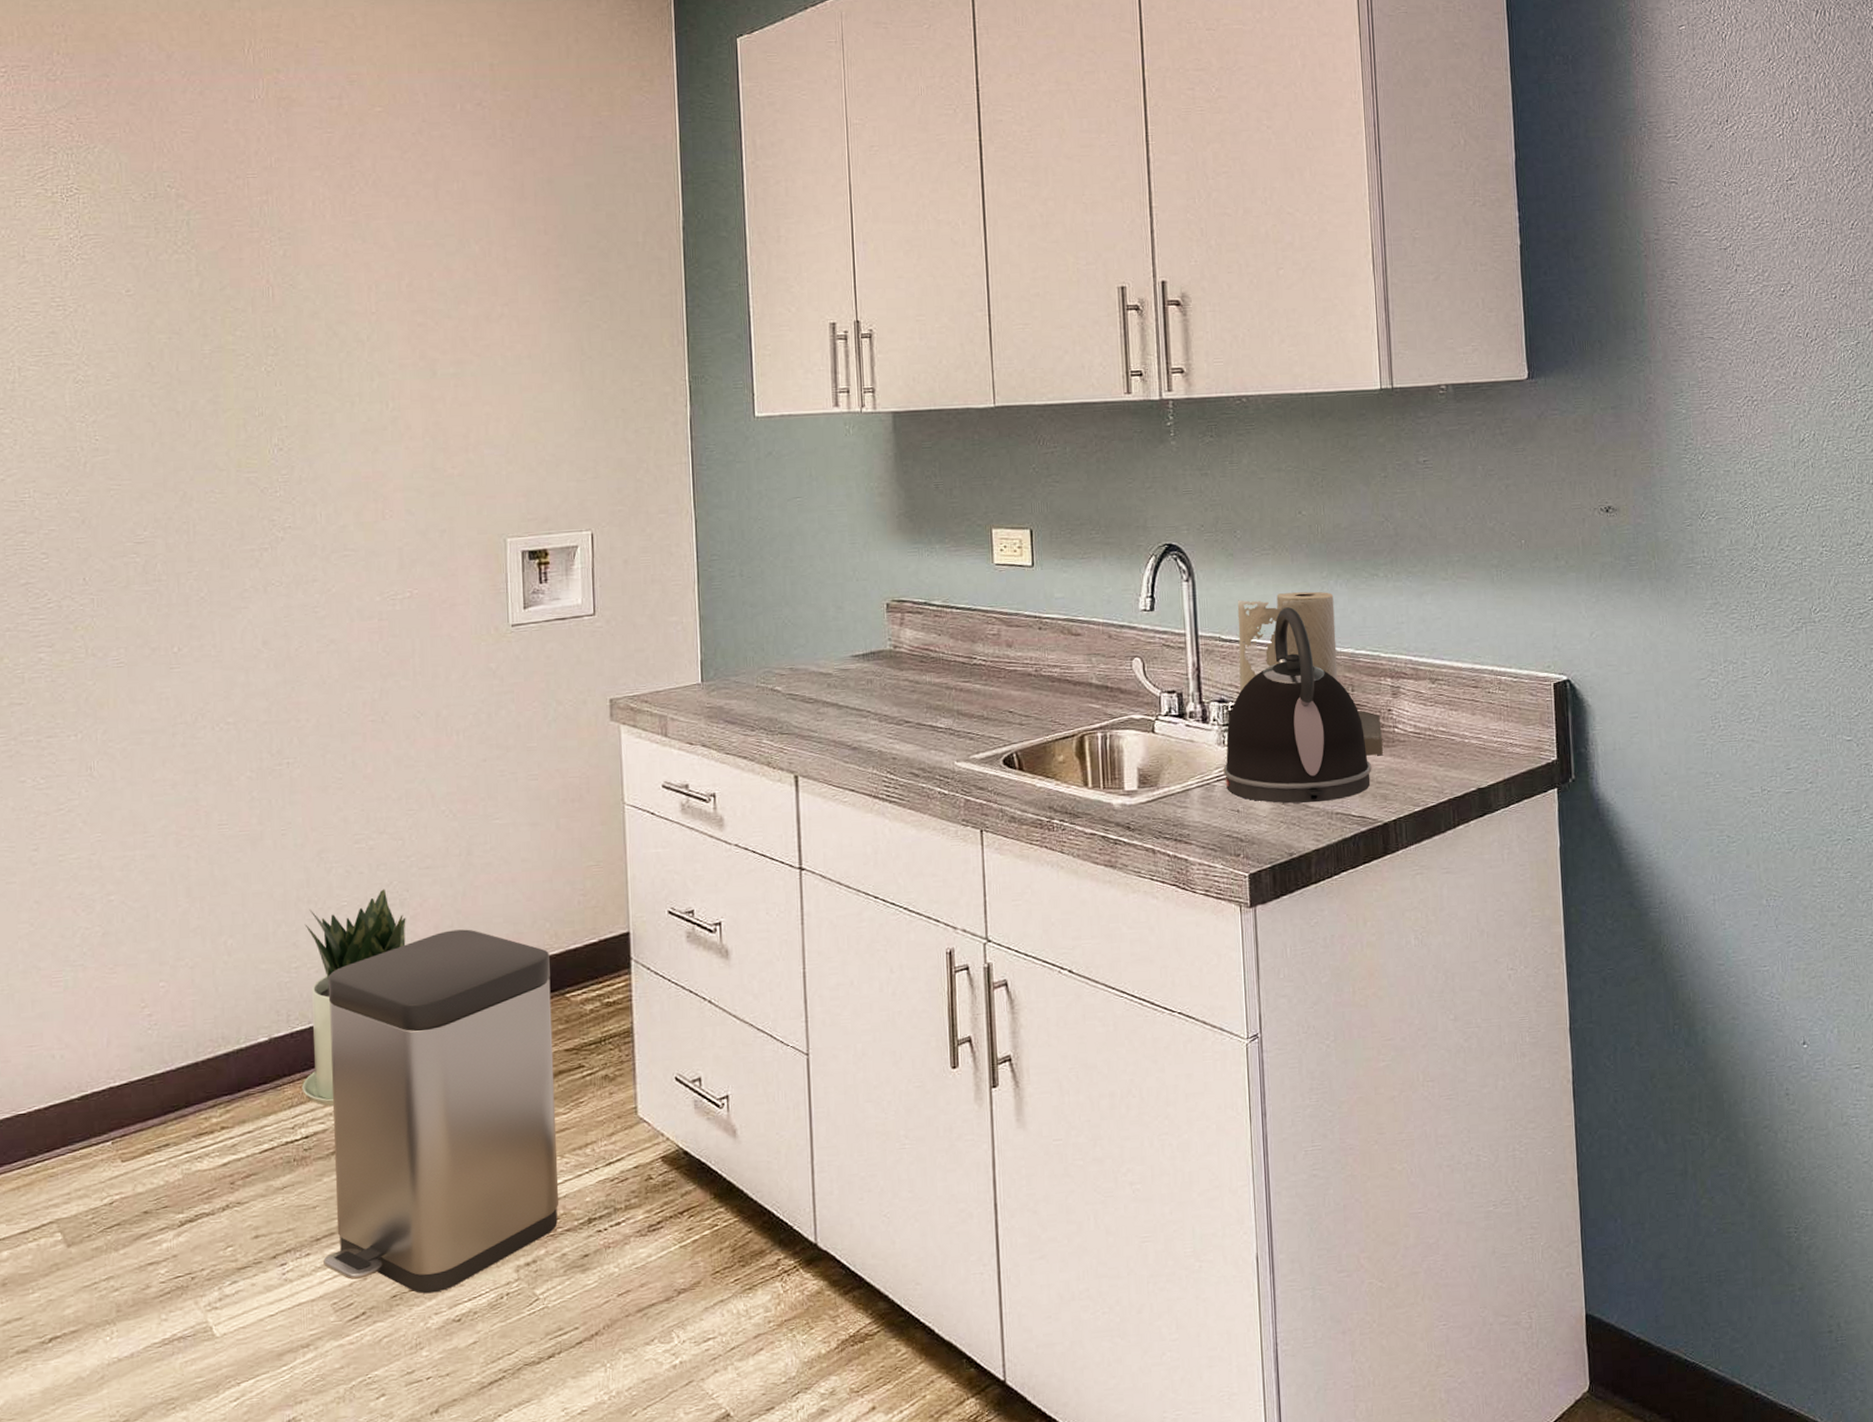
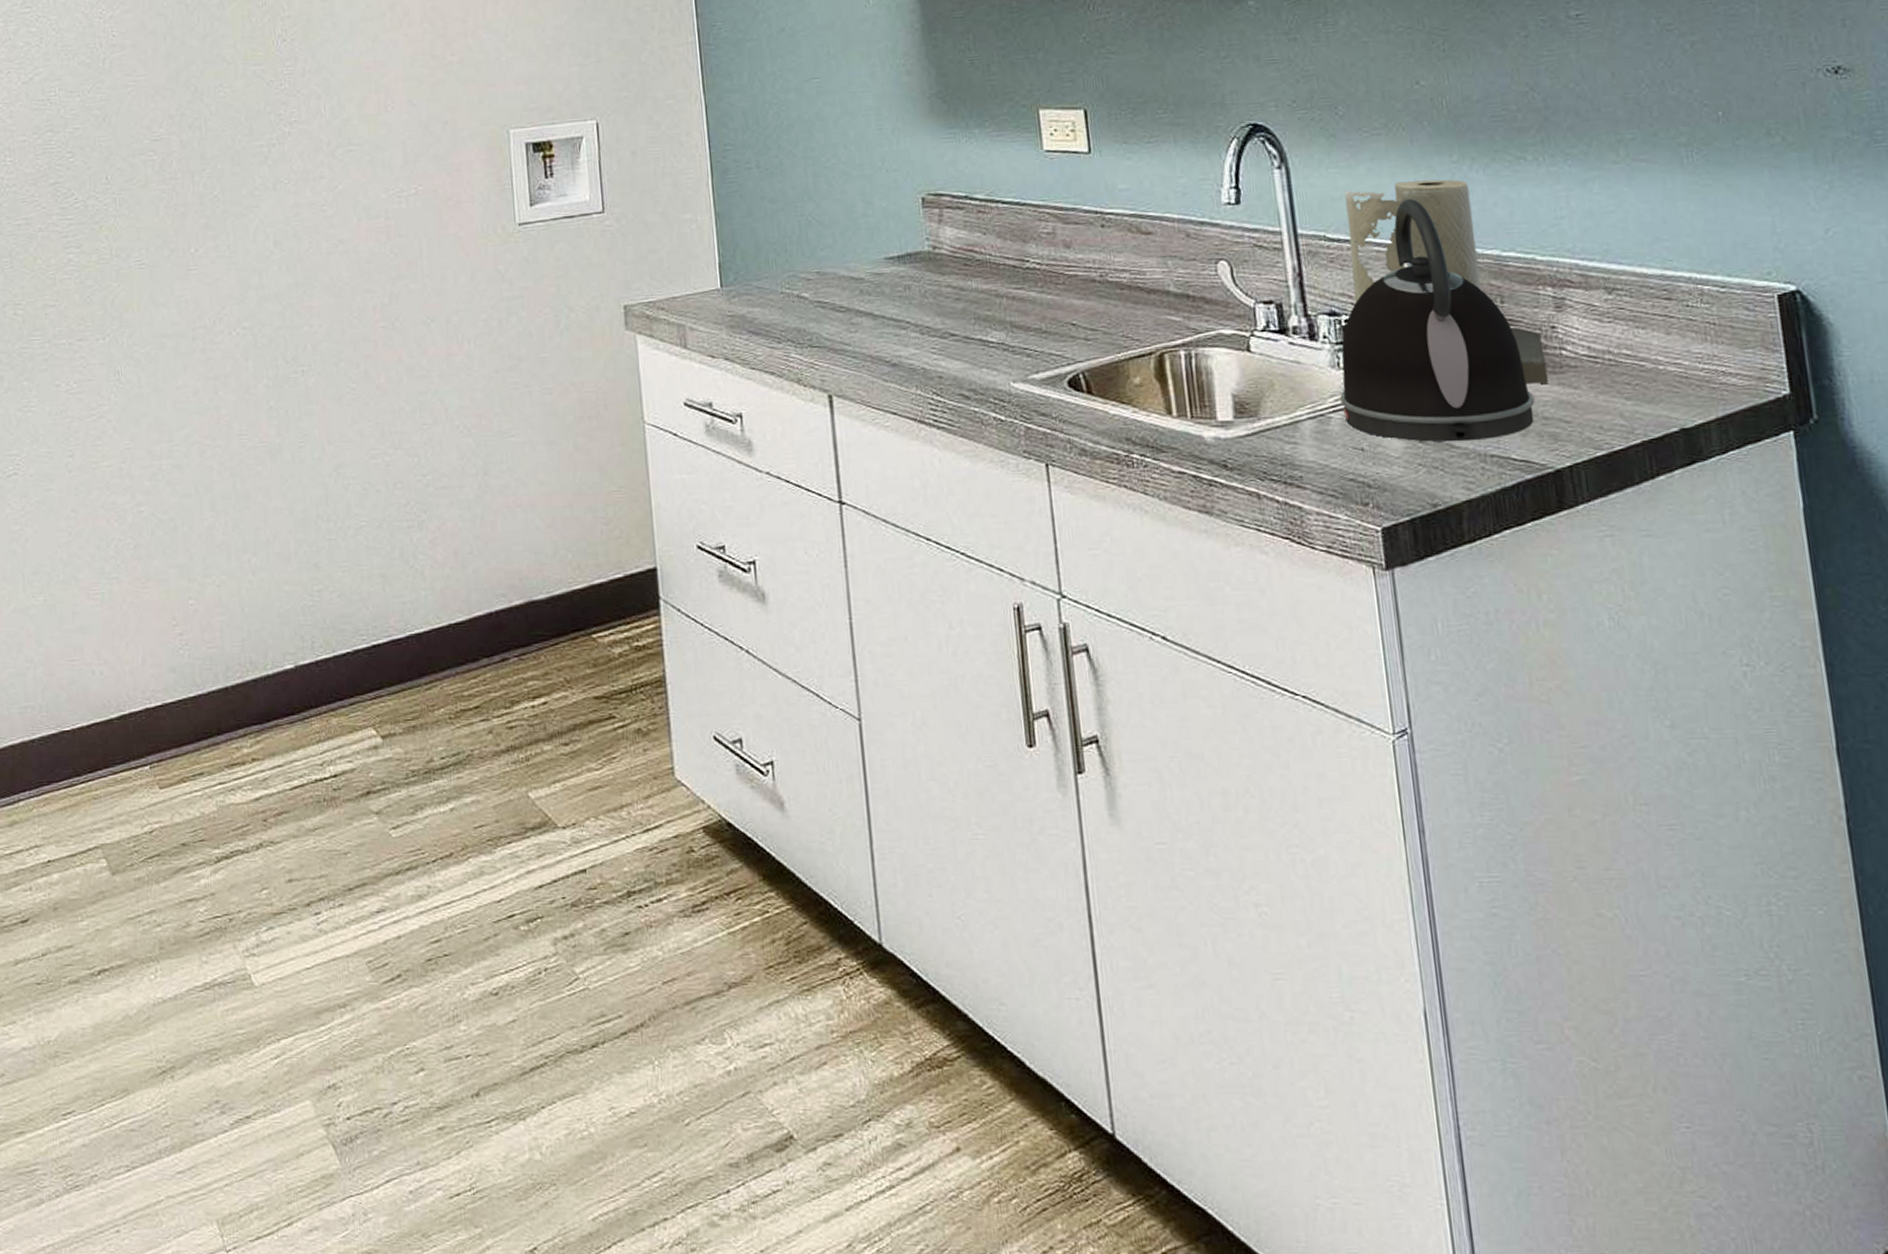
planter: present [301,889,406,1106] -> none [325,509,426,743]
pedal bin: present [323,929,559,1294] -> none [349,557,595,961]

